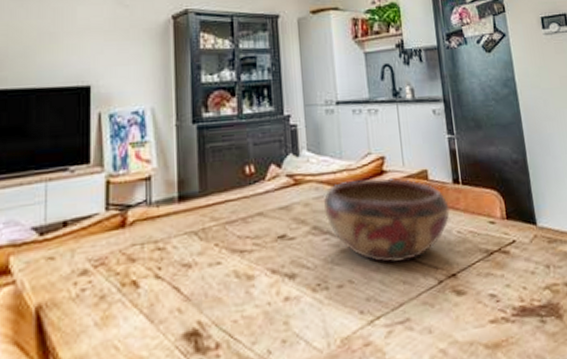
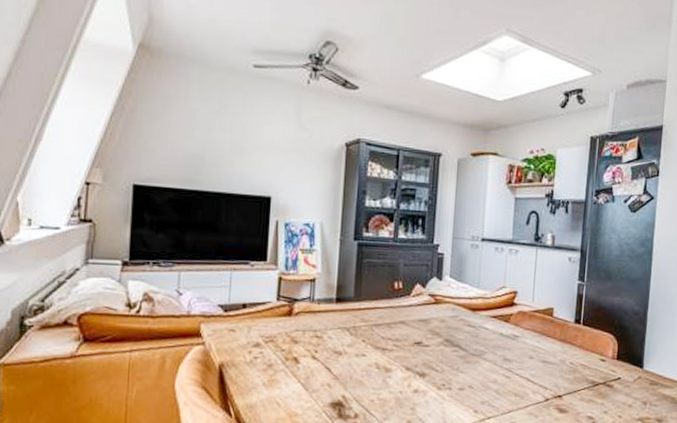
decorative bowl: present [324,177,450,264] -> none [457,307,567,380]

